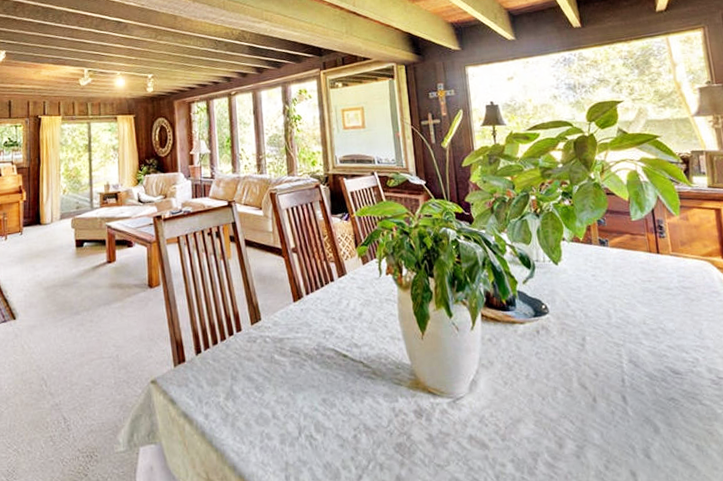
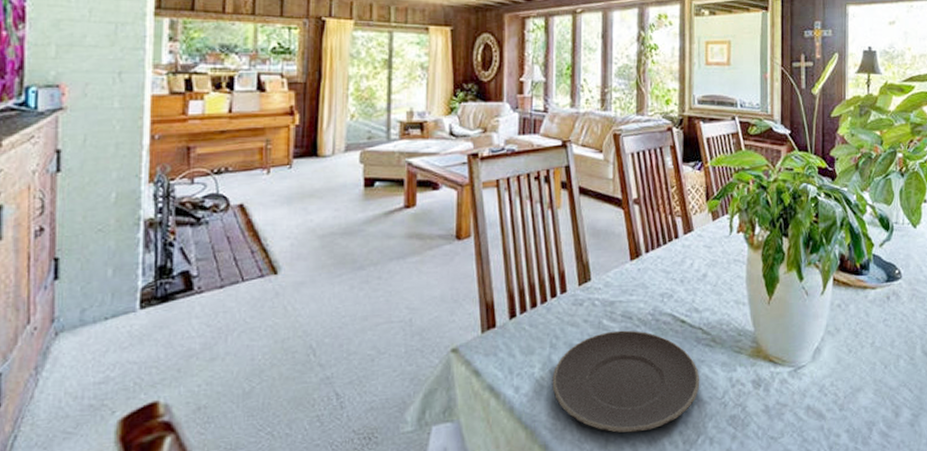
plate: none [235,364,366,457] -> present [552,330,700,433]

